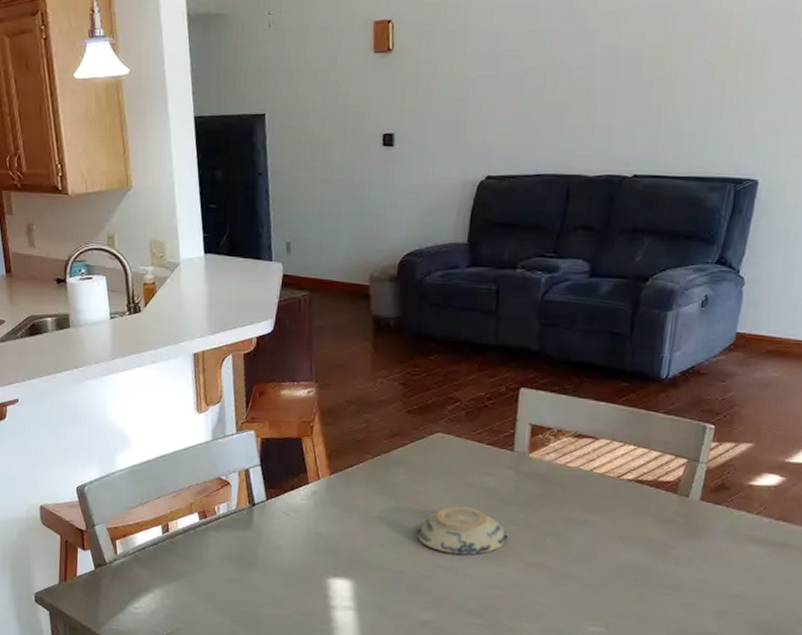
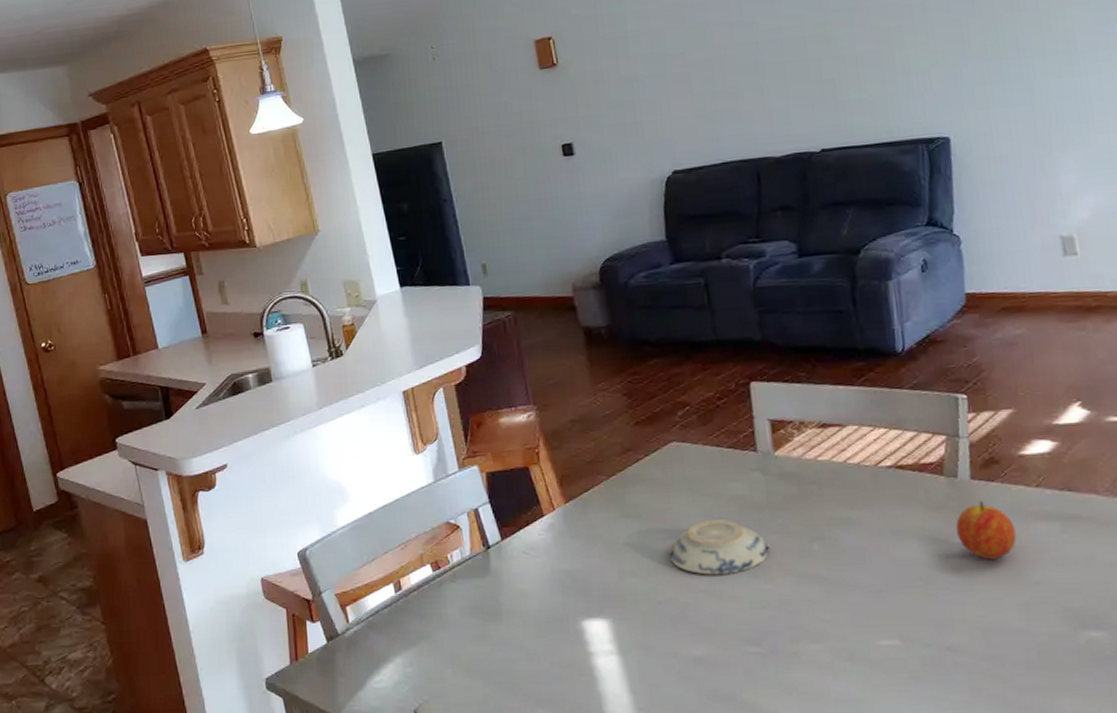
fruit: none [676,520,729,572] -> present [956,501,1017,560]

